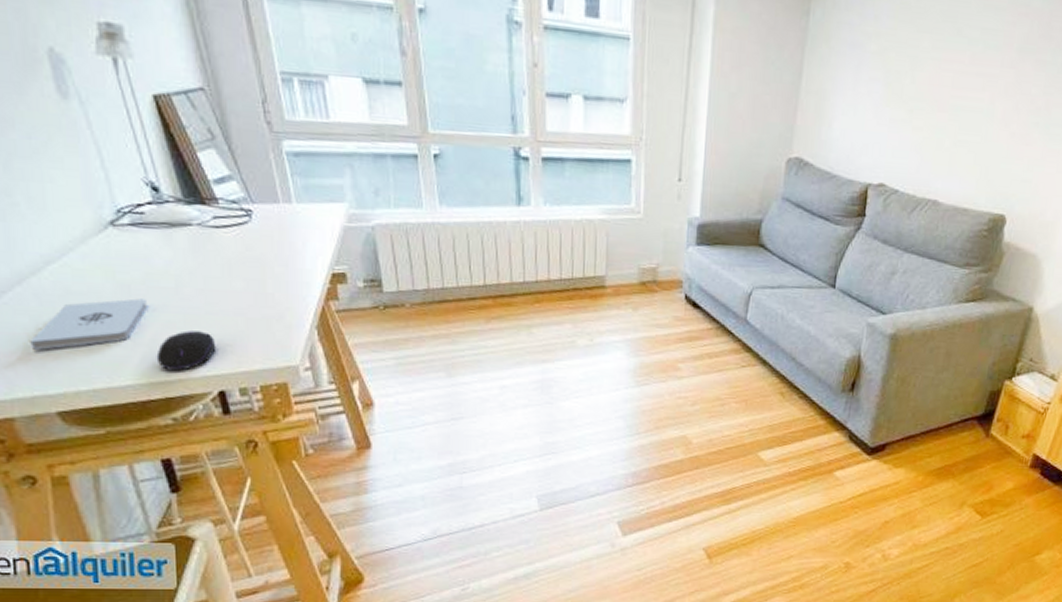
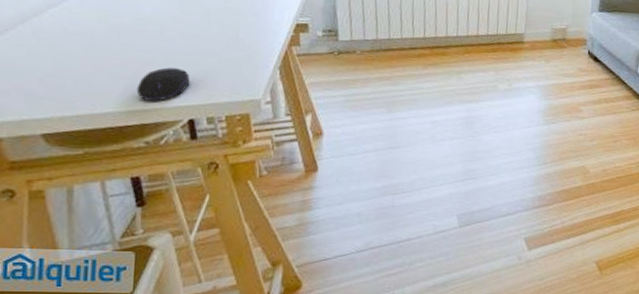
notepad: present [30,298,149,350] -> none [25,39,134,80]

